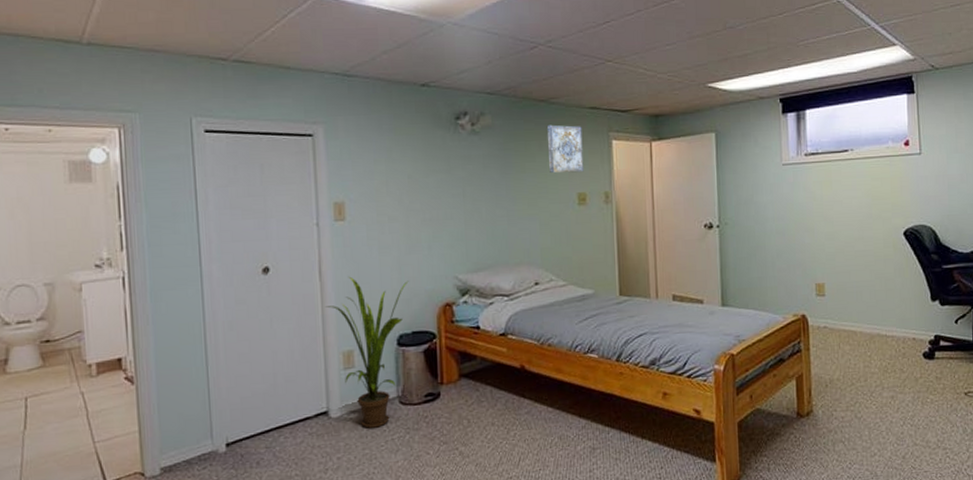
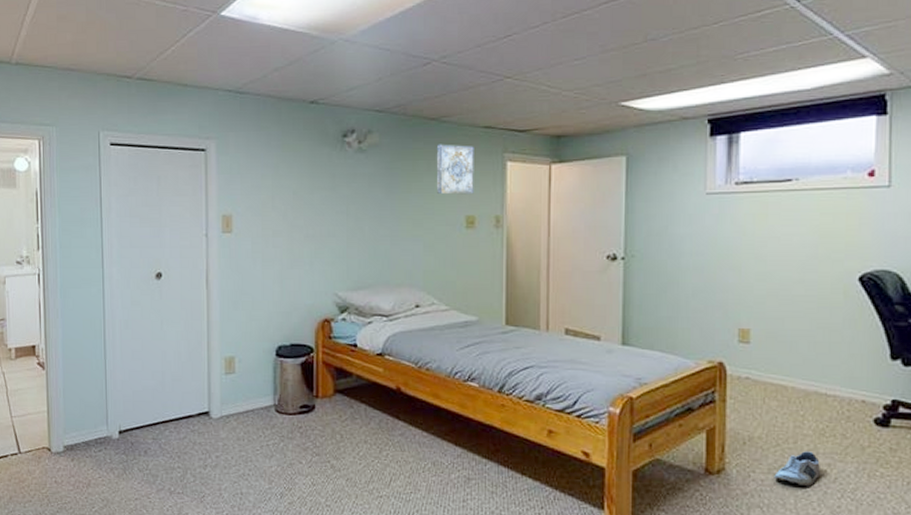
house plant: present [326,276,409,428] -> none [211,286,289,432]
shoe: none [851,387,888,420] -> present [774,451,823,488]

